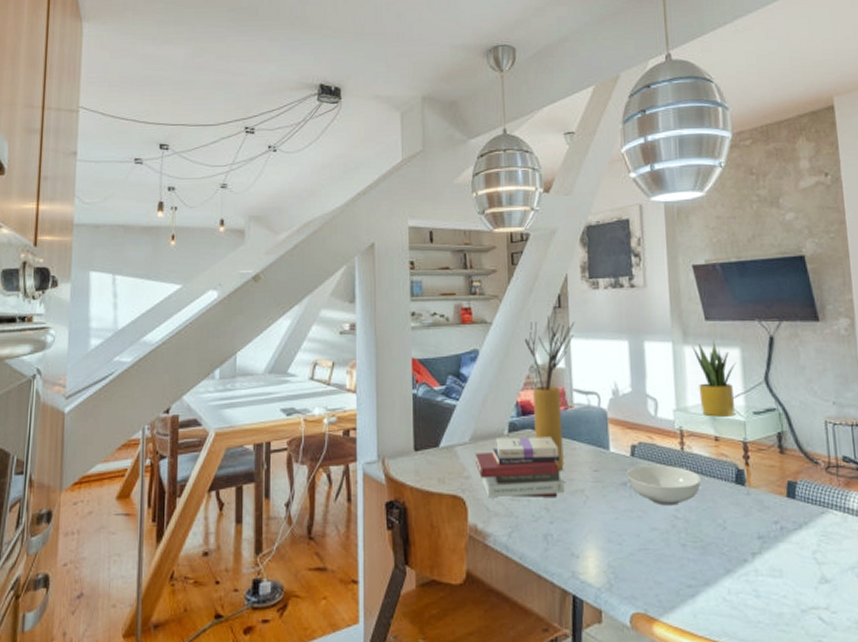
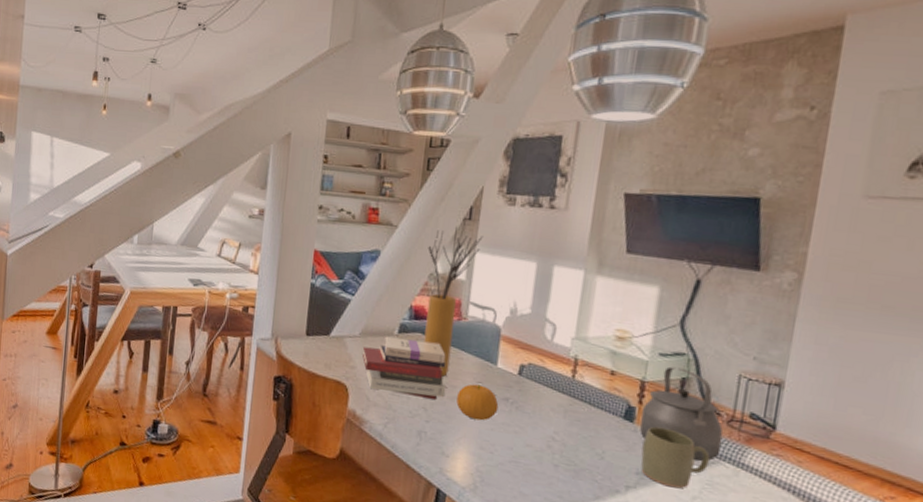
fruit: none [577,473,619,512] -> present [456,384,499,421]
bowl: present [626,465,702,506] -> none [510,384,589,428]
planter: present [692,340,735,417] -> none [602,275,651,354]
tea kettle: none [750,423,827,514] -> present [640,366,723,462]
mug: none [757,485,819,546] -> present [641,426,710,489]

